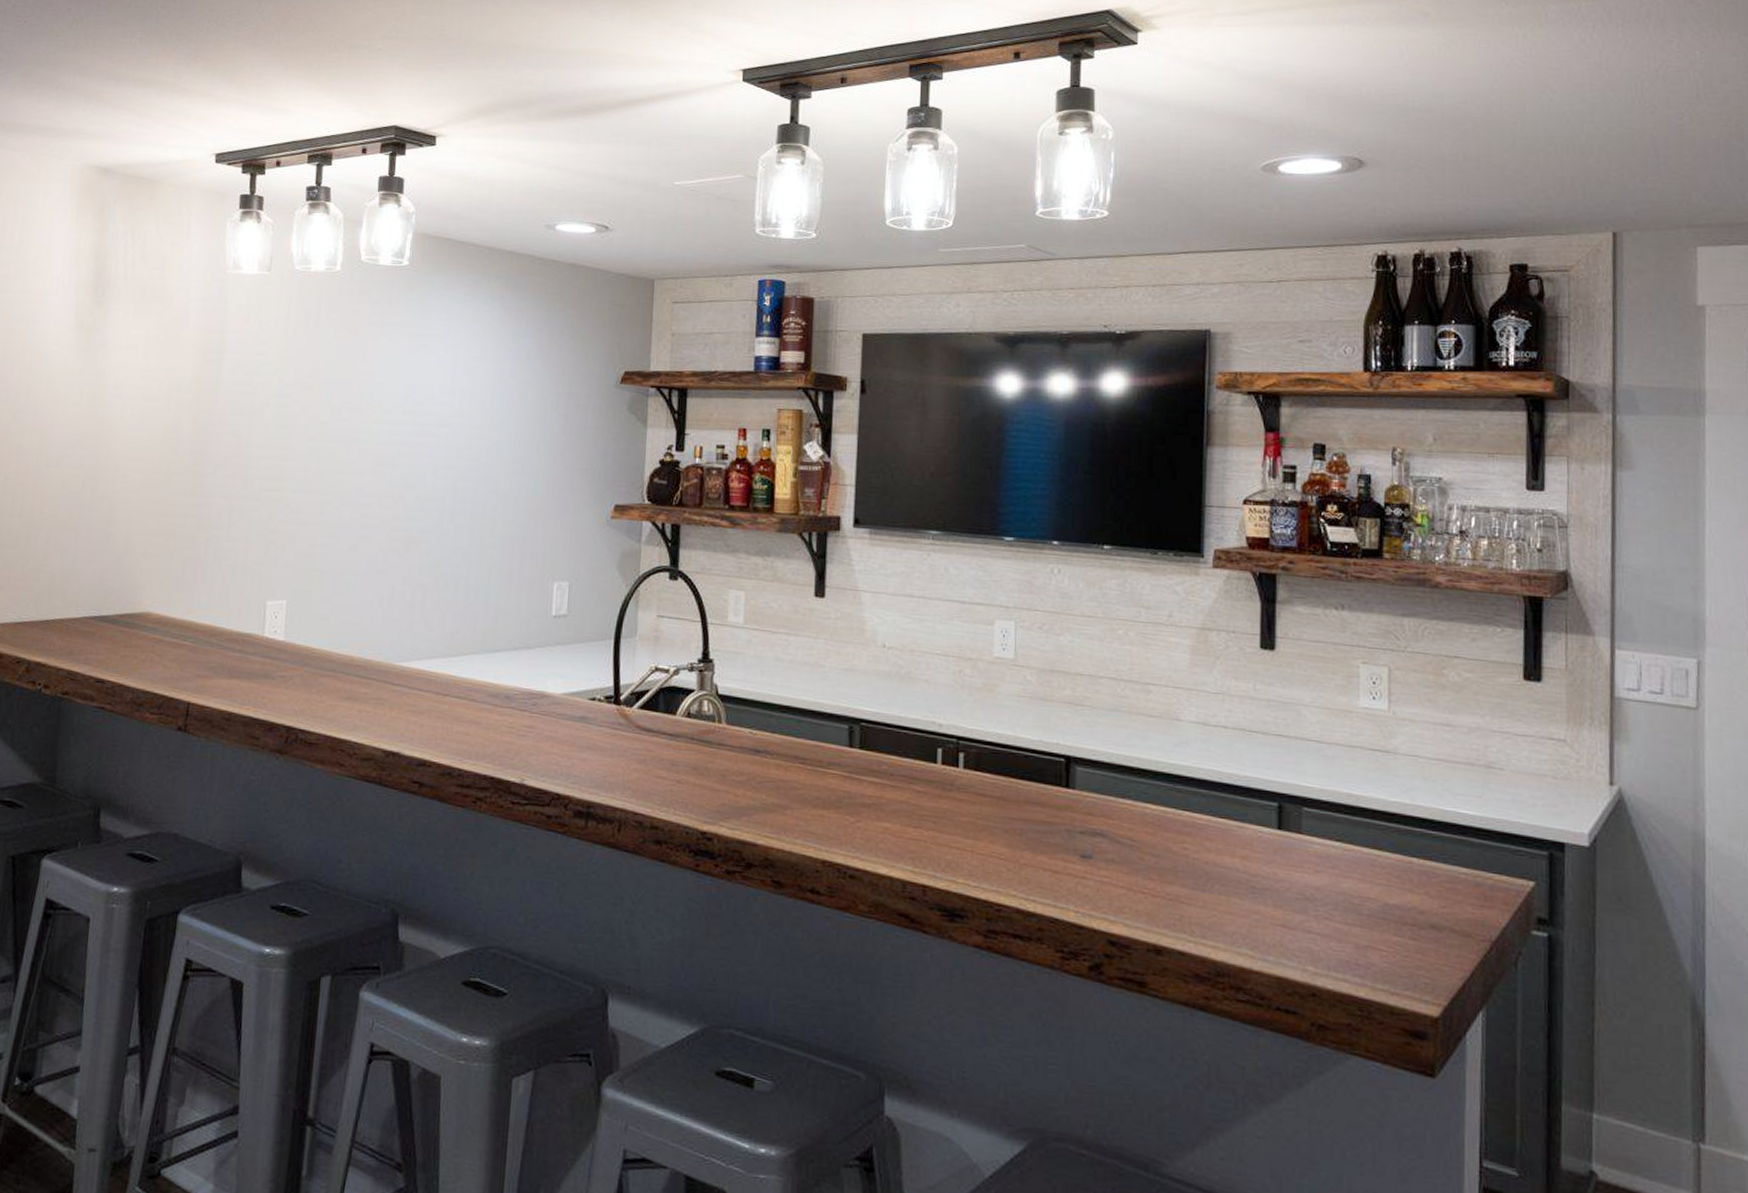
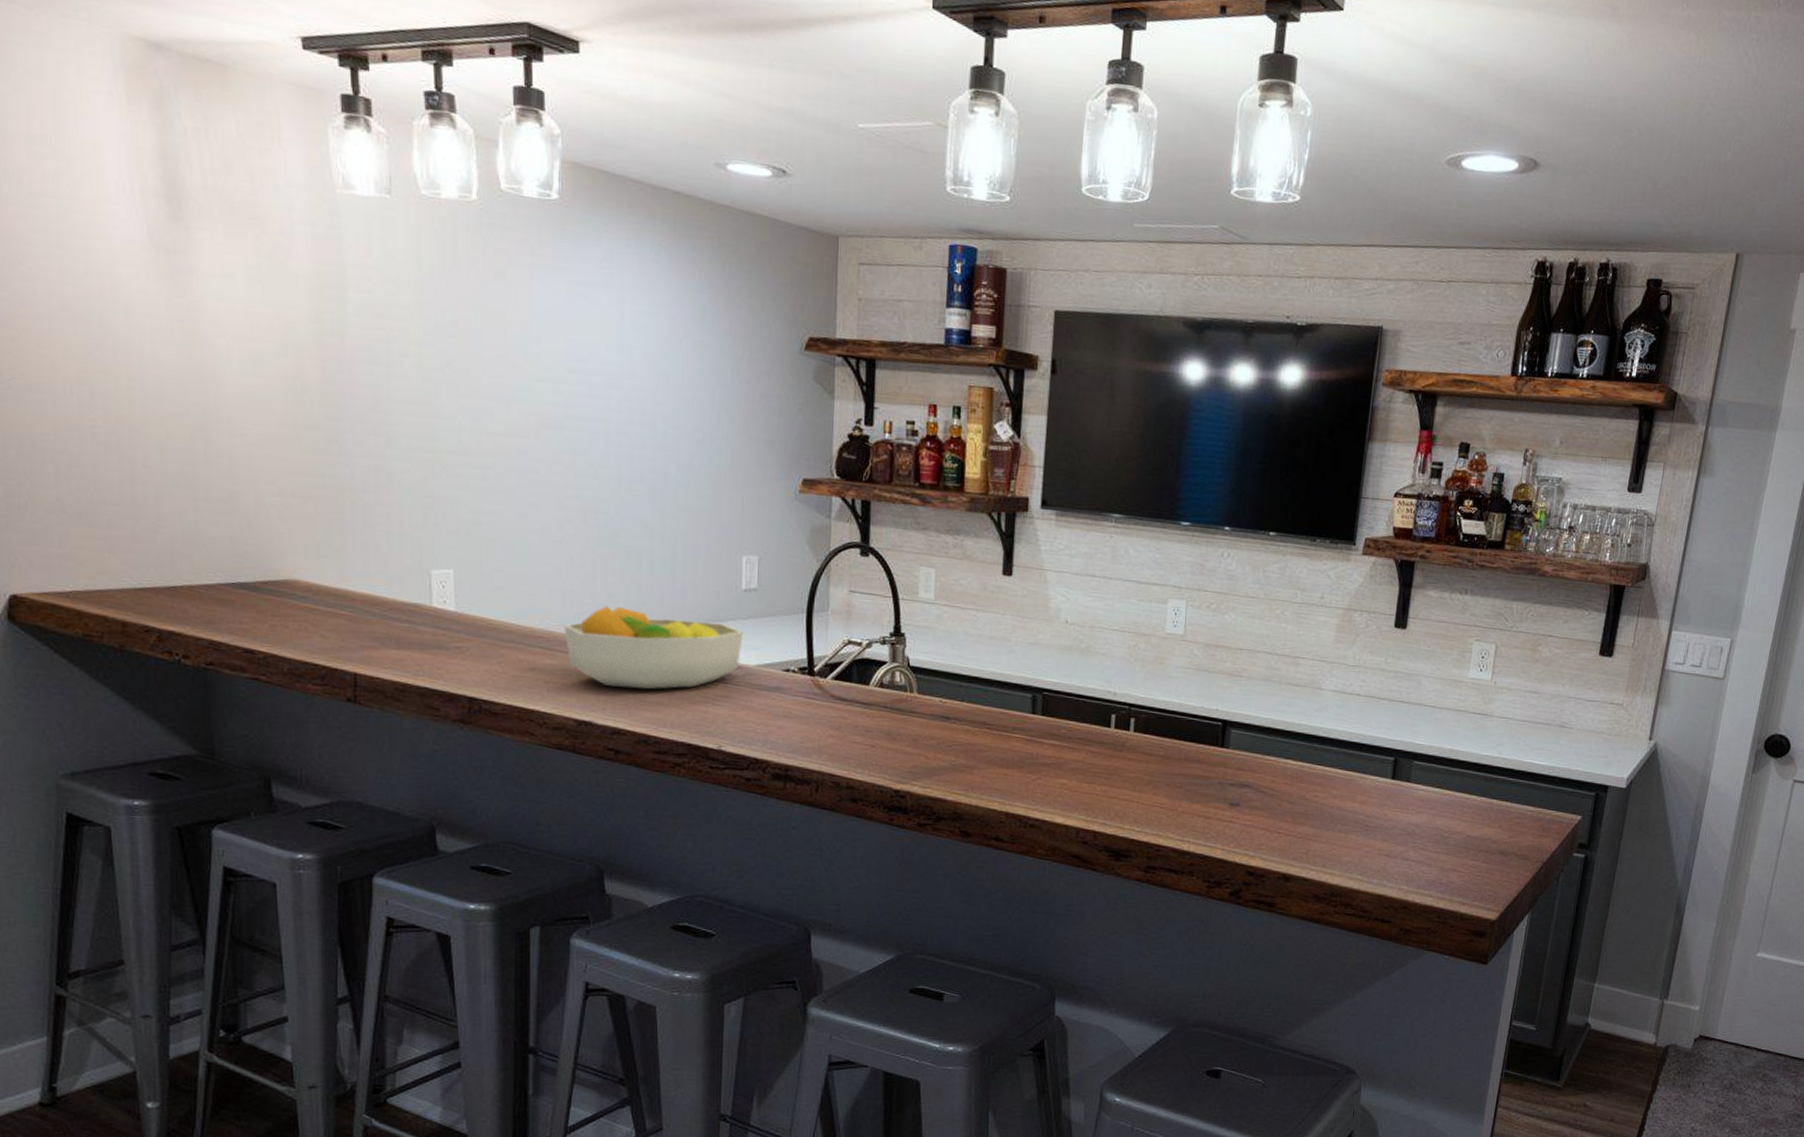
fruit bowl: none [381,634,551,719] -> present [564,606,743,690]

